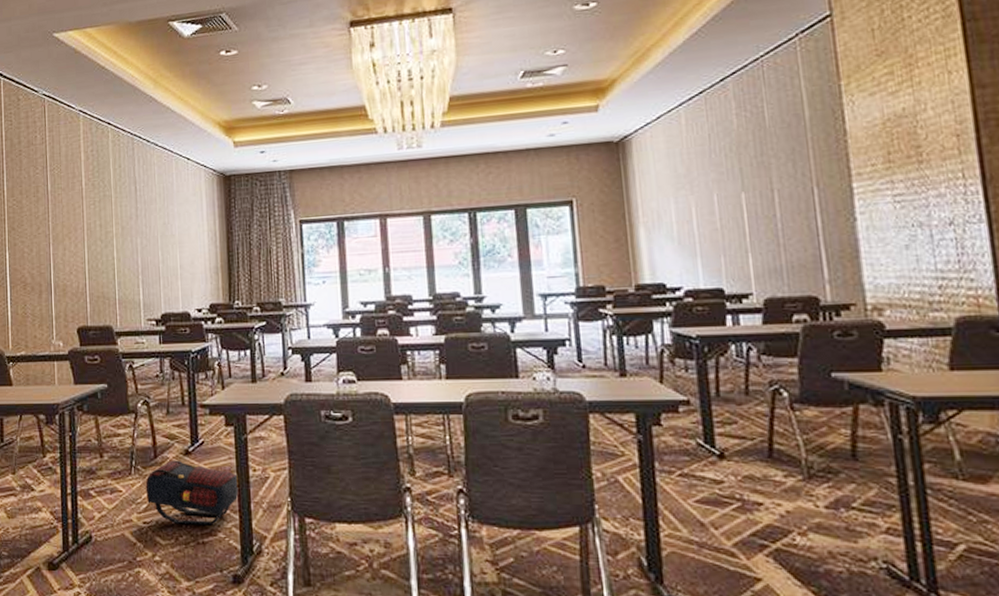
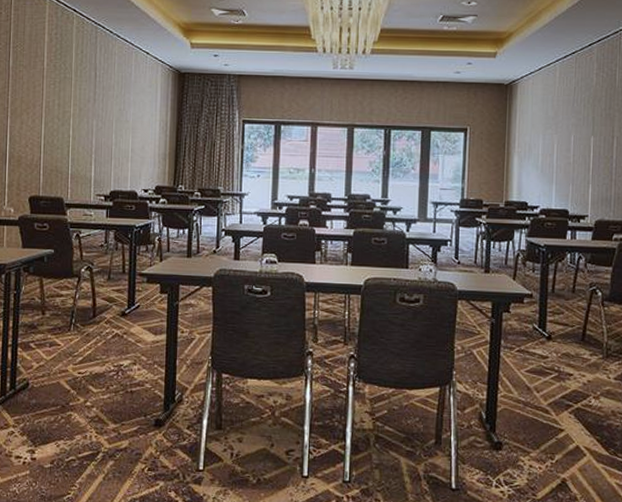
satchel: present [145,460,239,526] -> none [83,320,167,377]

